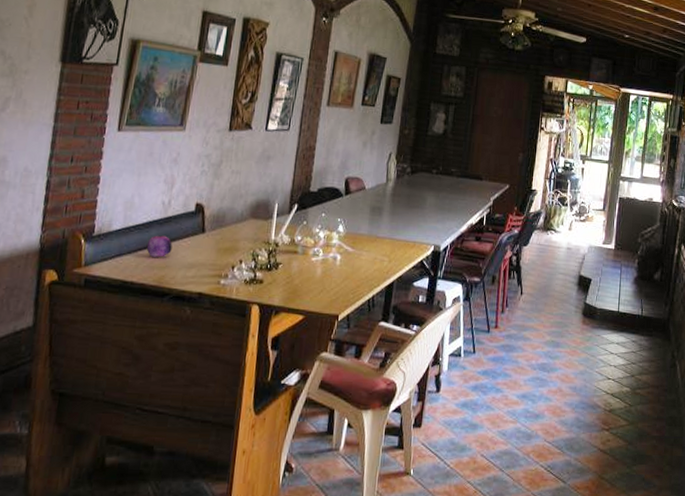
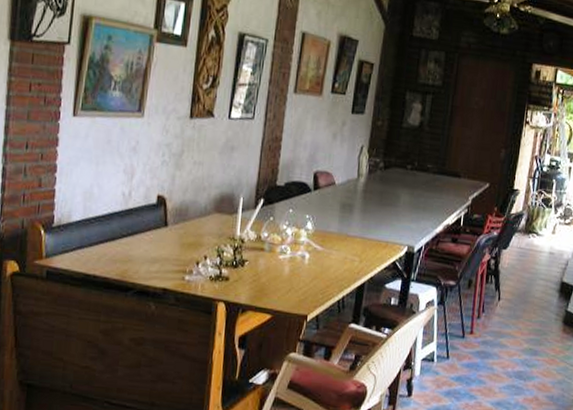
fruit: present [146,235,172,258] -> none [107,227,135,251]

